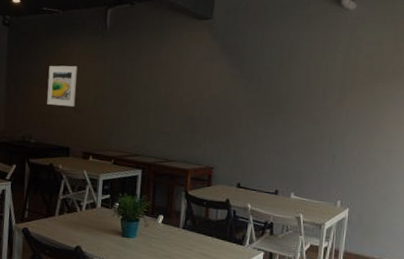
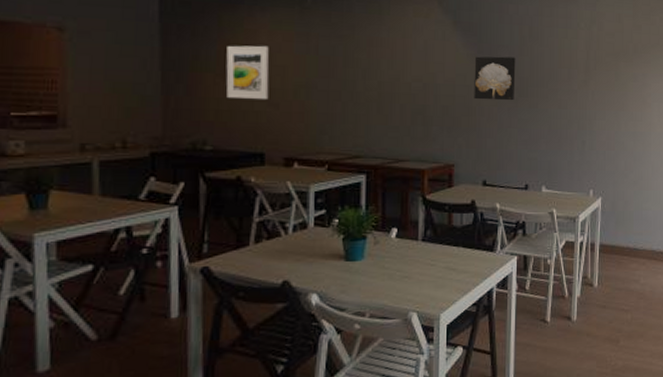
wall art: none [234,76,274,116] -> present [474,56,516,101]

